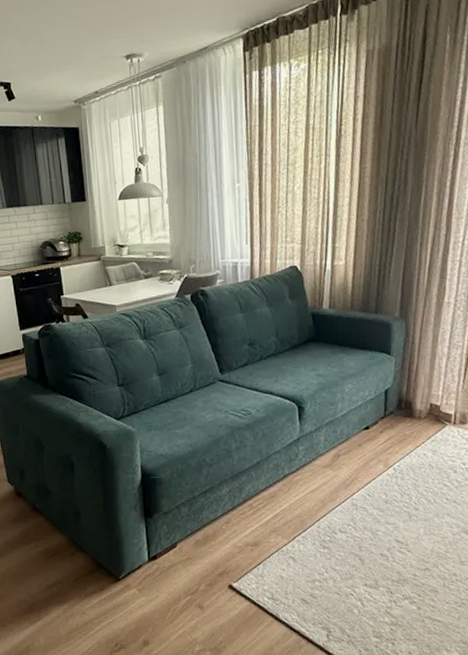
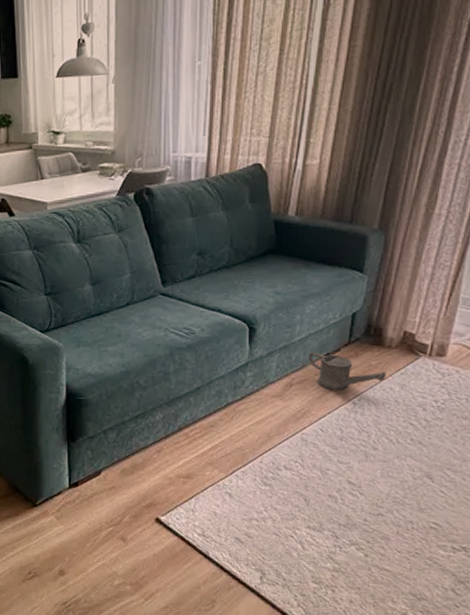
watering can: none [352,425,420,459] -> present [309,352,387,390]

